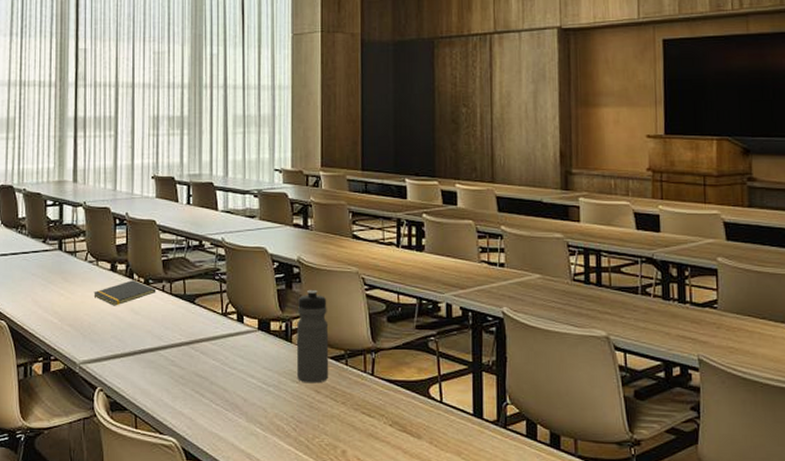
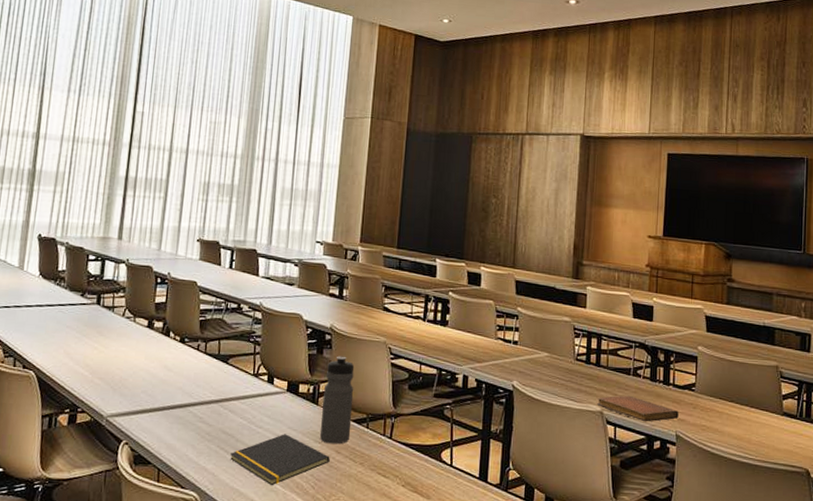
notepad: present [93,280,156,306] -> none [128,338,191,362]
notepad: none [206,374,310,428] -> present [230,434,330,485]
notebook: none [601,317,700,346] -> present [597,395,679,422]

